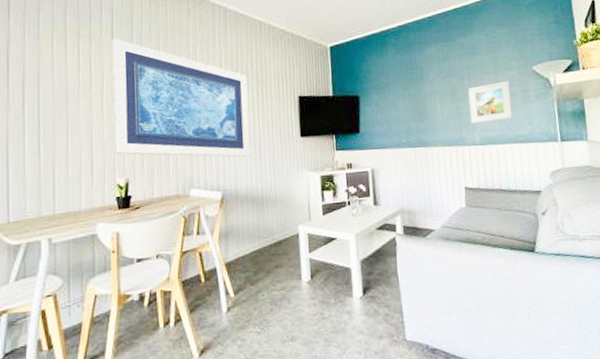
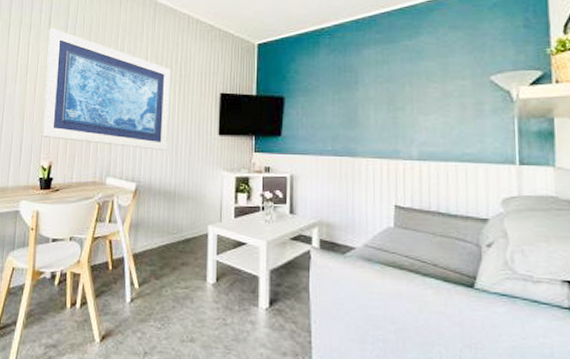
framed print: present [468,81,512,124] -> none [408,91,461,136]

